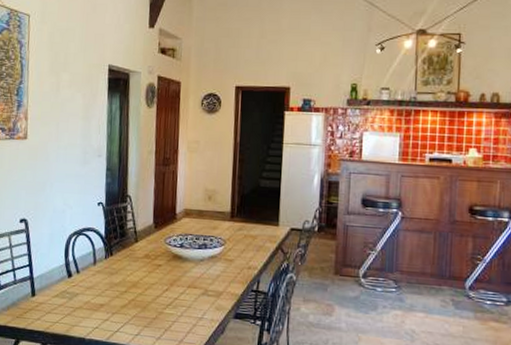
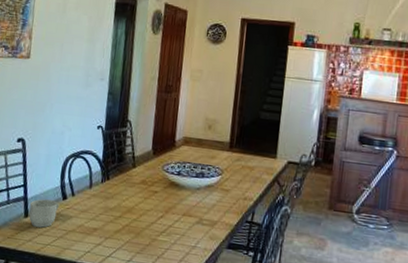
mug: none [36,277,65,306] -> present [29,199,59,228]

